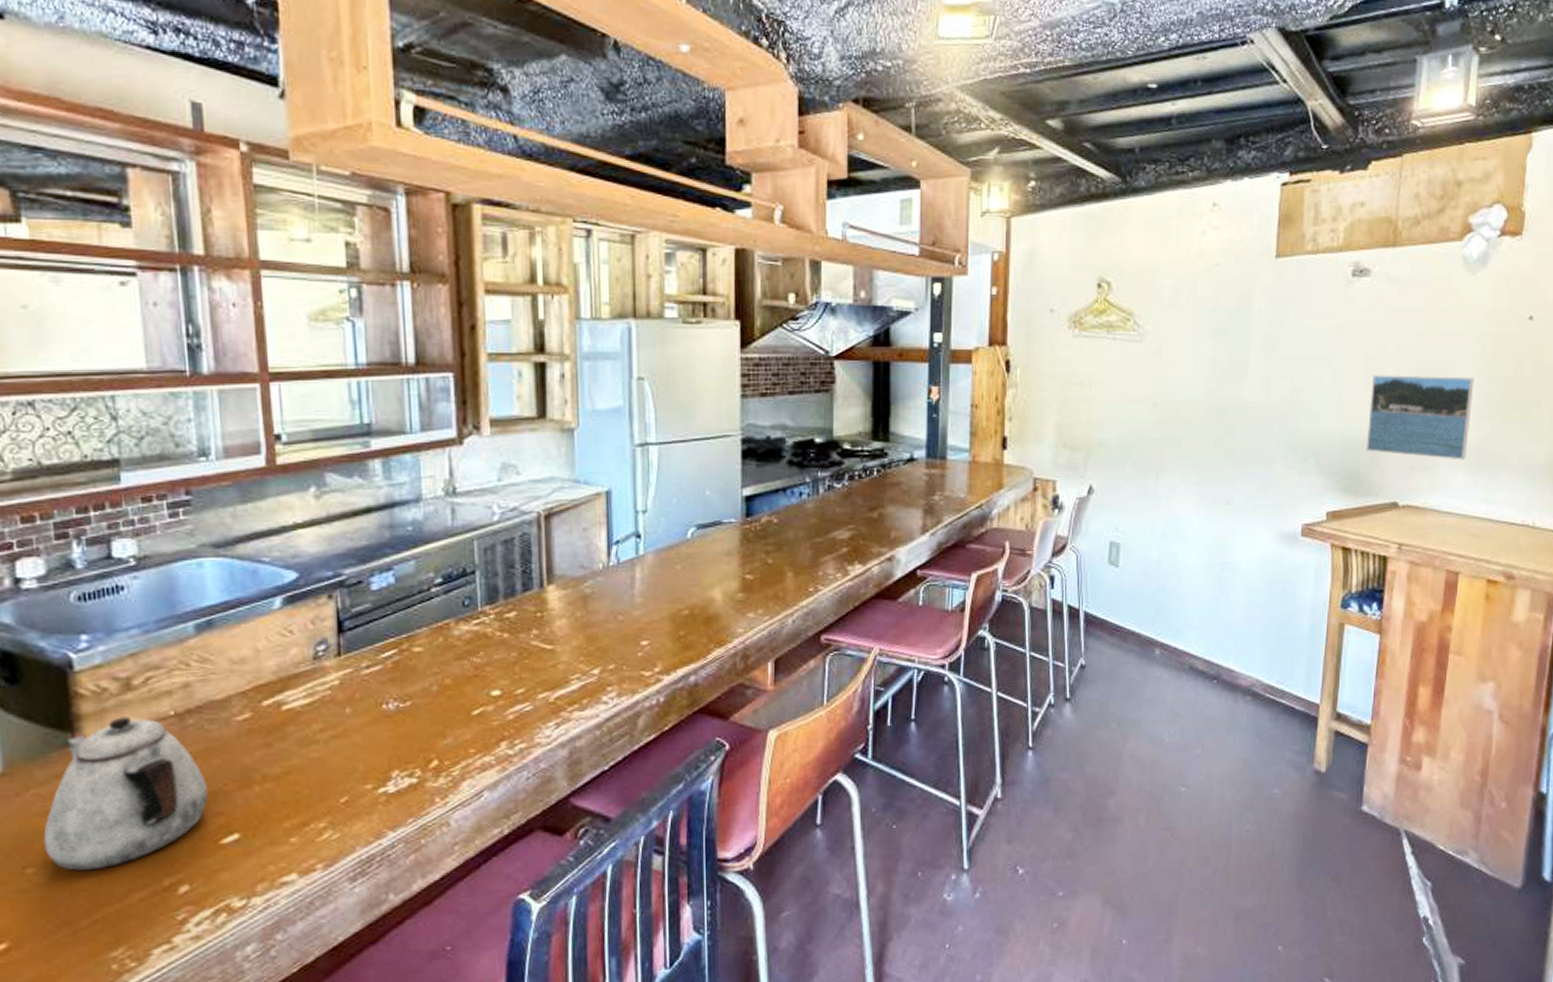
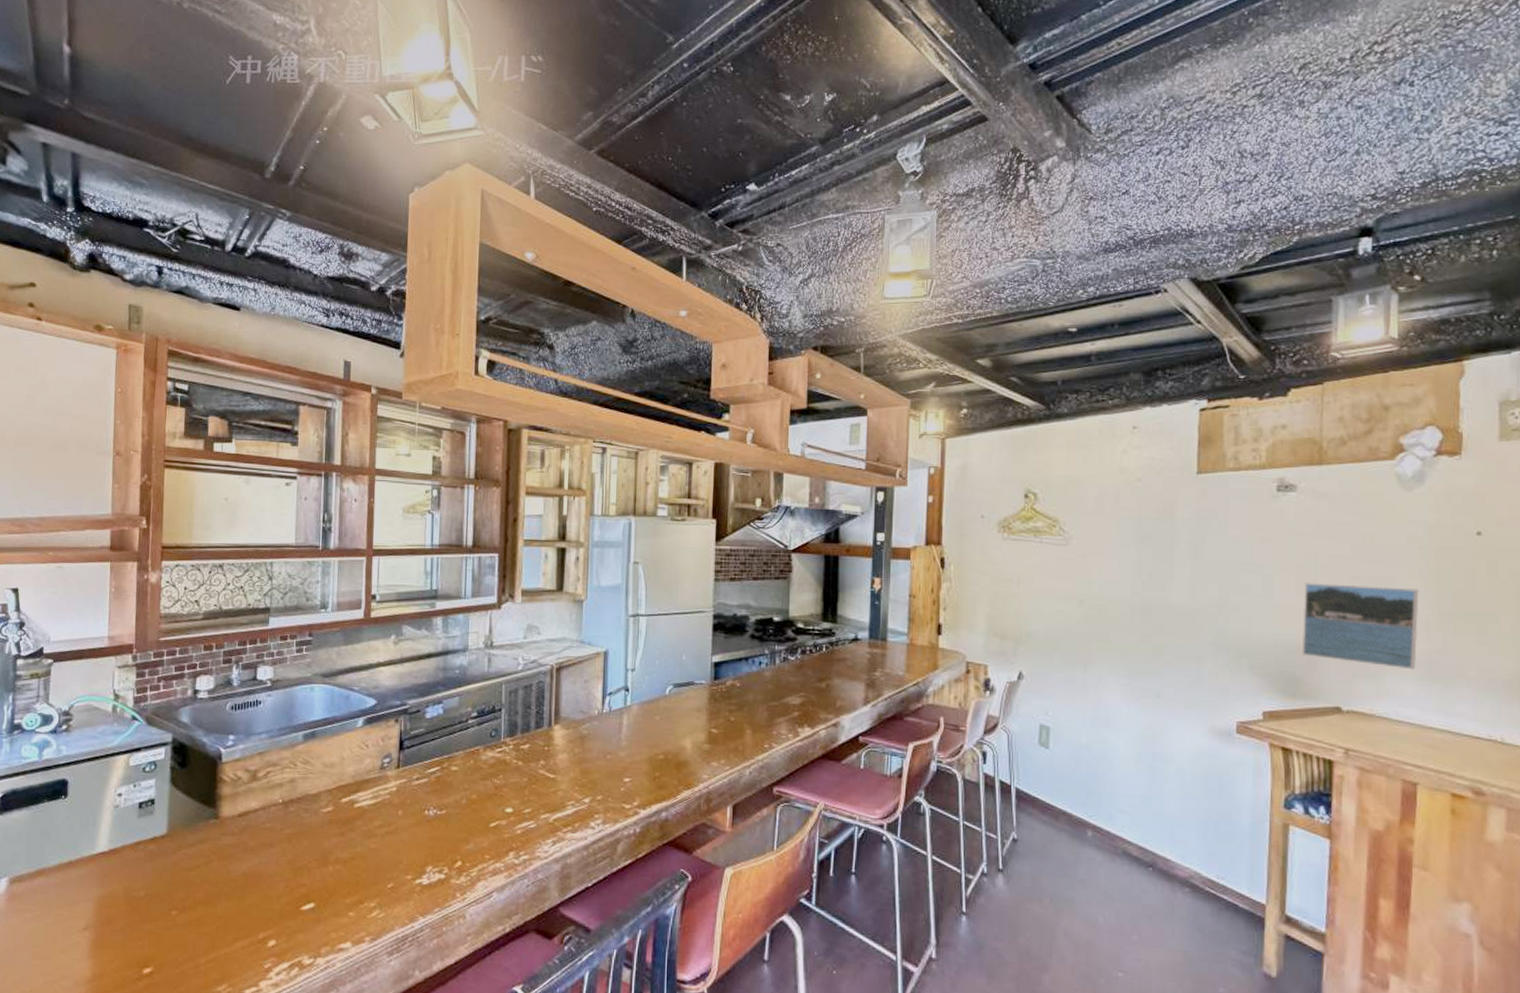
teapot: present [43,716,208,872] -> none [185,800,297,919]

